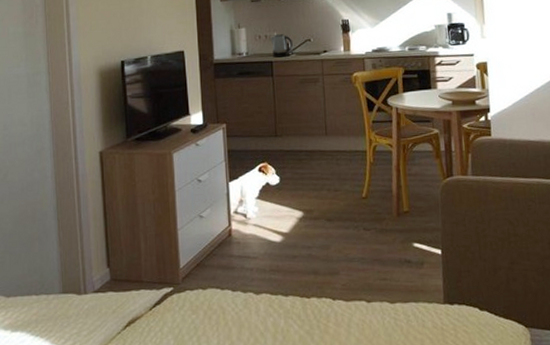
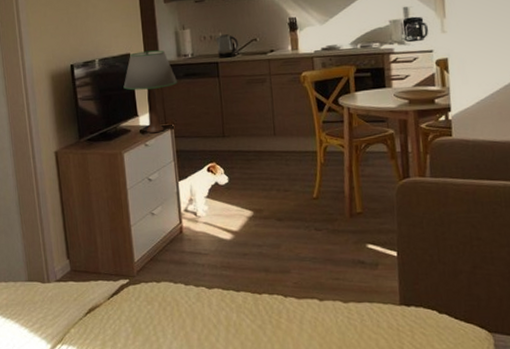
table lamp: none [175,46,232,133] -> present [123,48,178,134]

